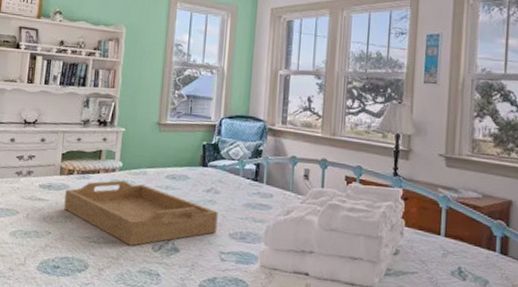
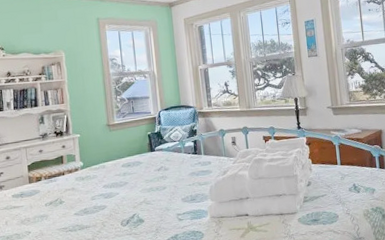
serving tray: present [64,180,218,246] -> none [37,176,172,227]

